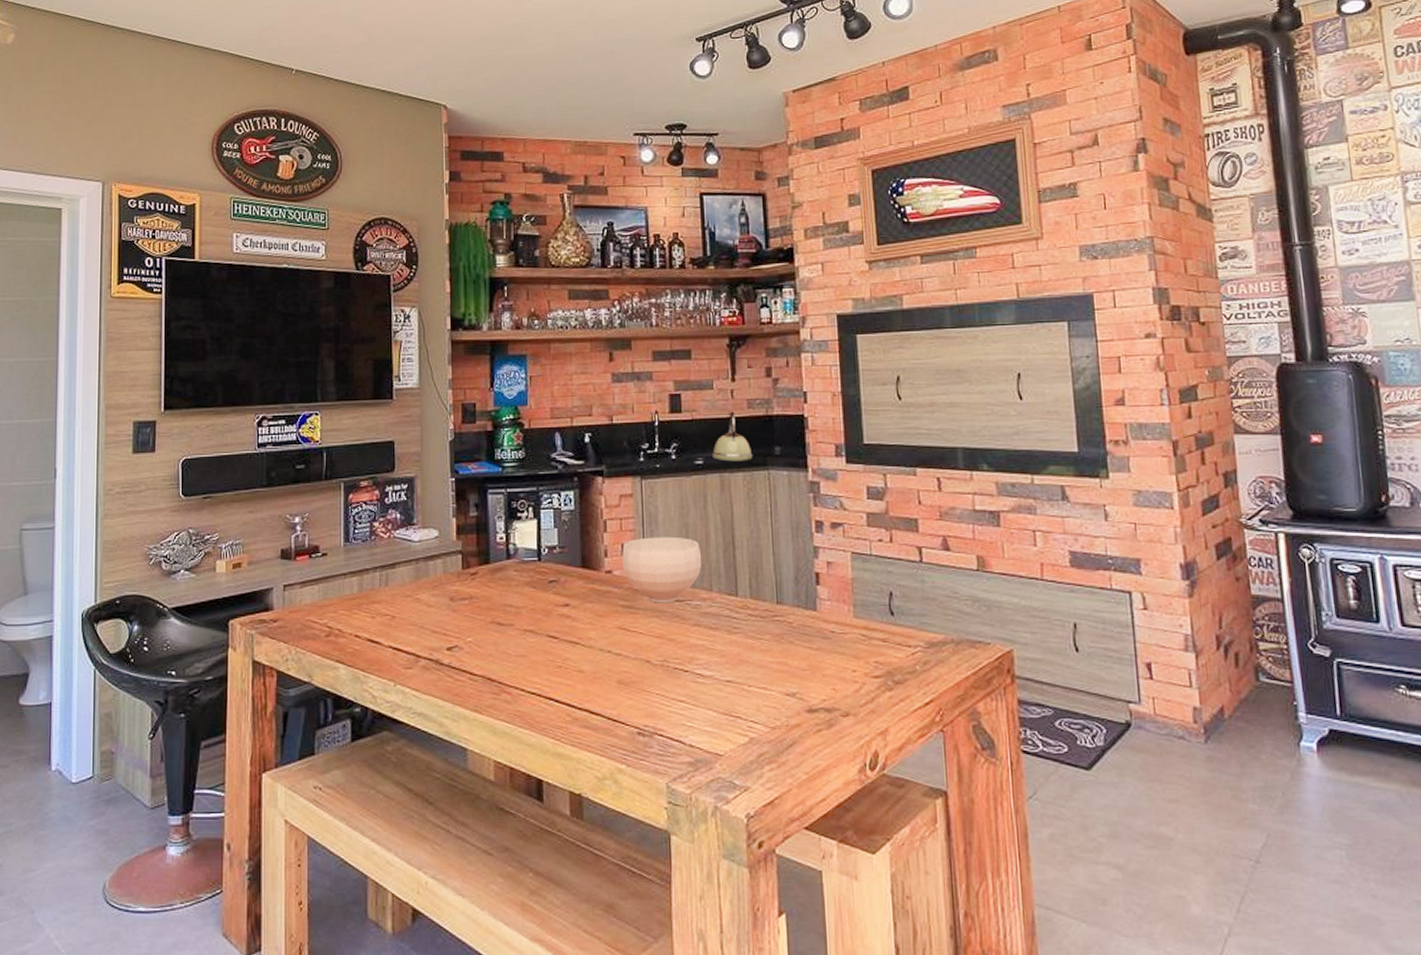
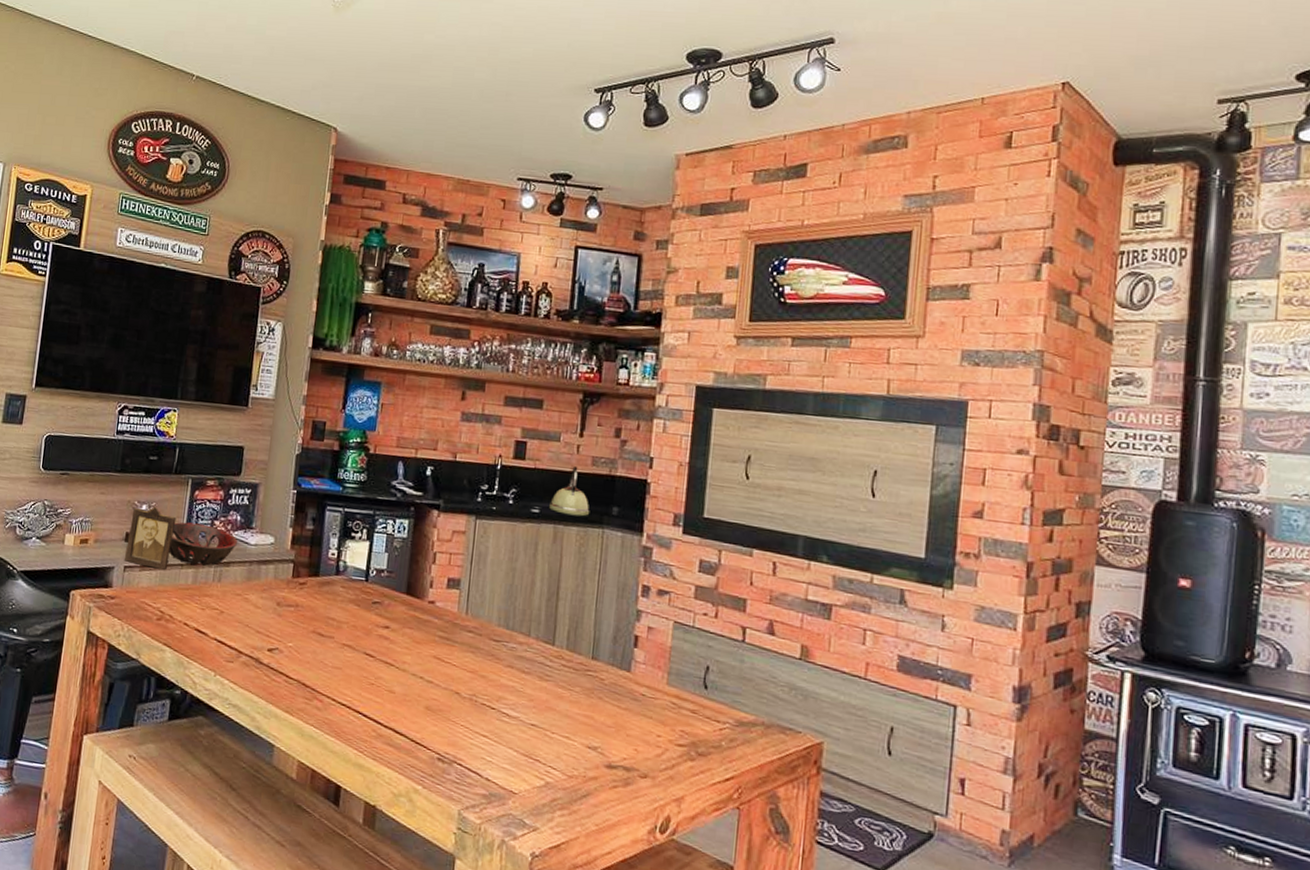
photo frame: none [282,518,333,584] -> present [124,507,177,571]
decorative bowl: none [329,528,401,572] -> present [168,522,238,566]
bowl: present [622,536,702,603] -> none [445,575,525,642]

